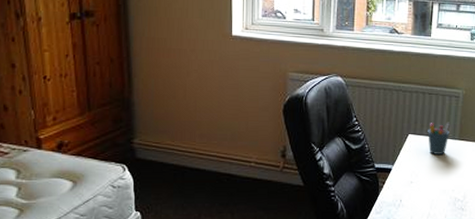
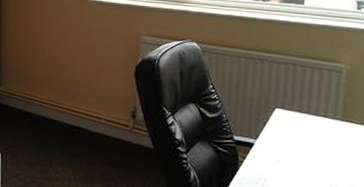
pen holder: present [428,122,449,154] -> none [300,98,329,135]

